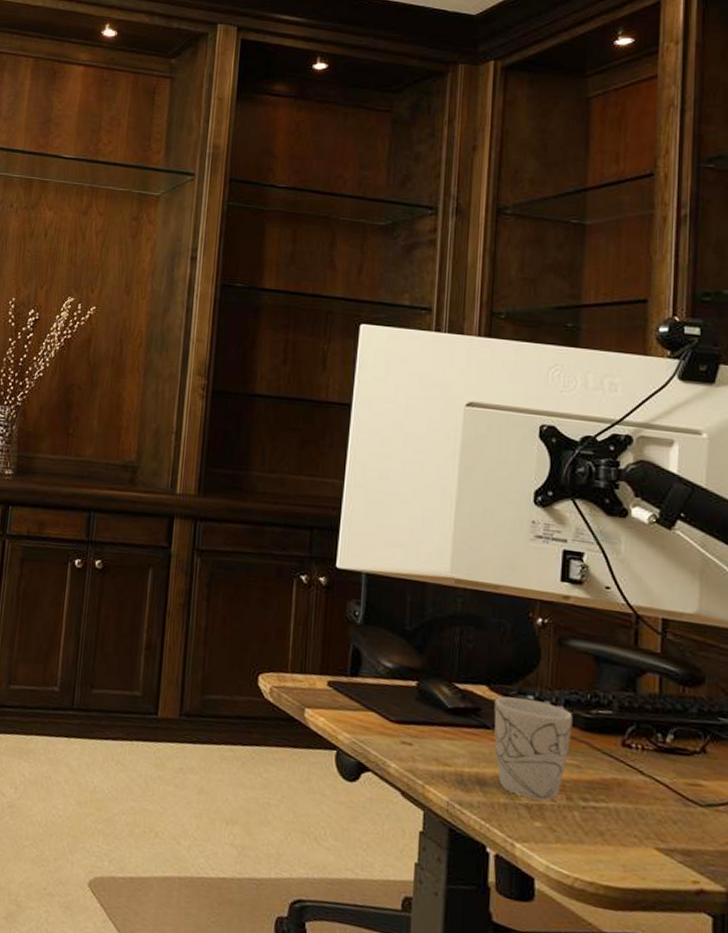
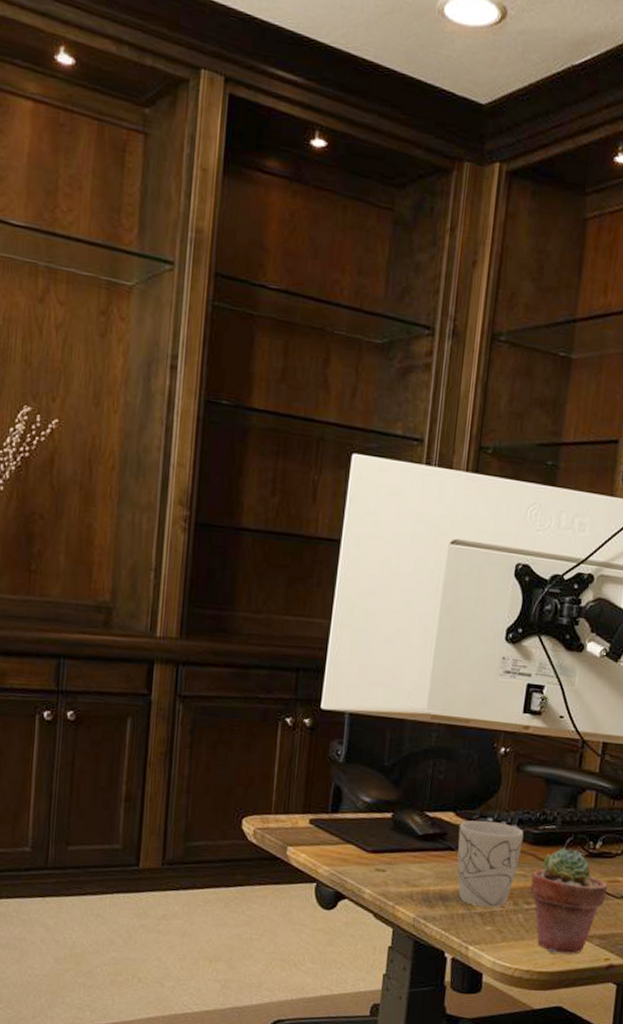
potted succulent: none [586,737,686,870] -> present [530,847,607,954]

